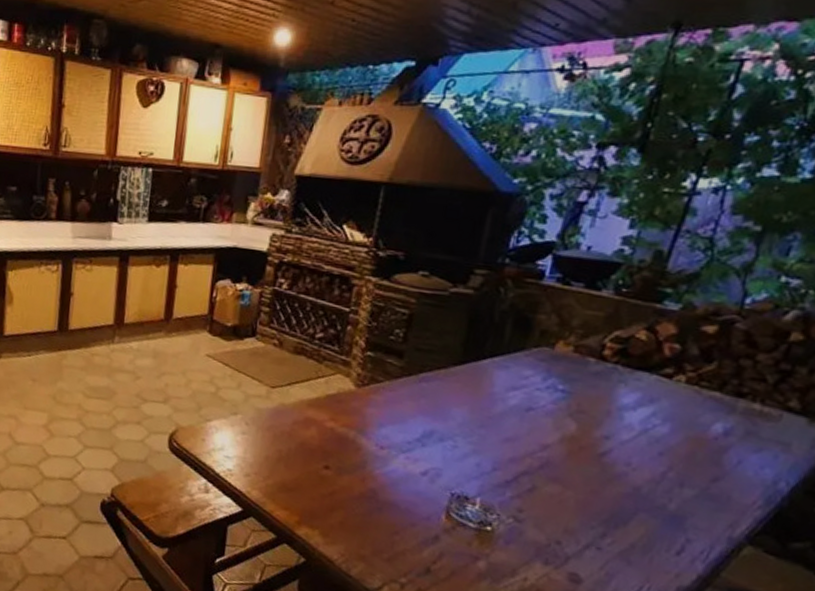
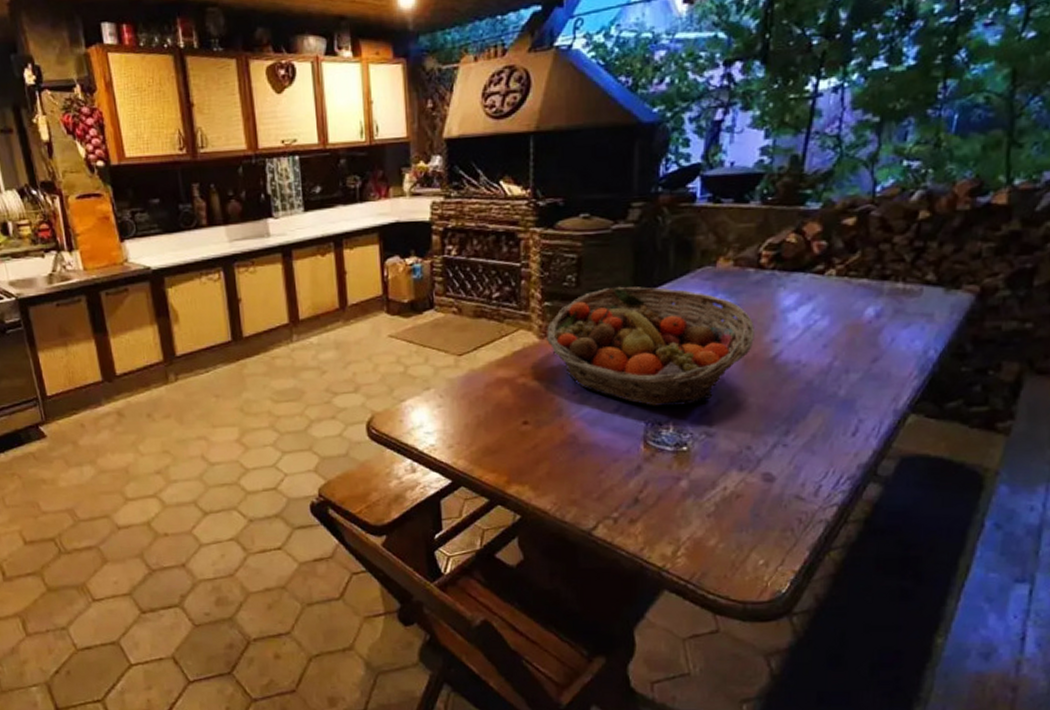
fruit basket: none [362,349,586,485] -> present [545,286,755,407]

